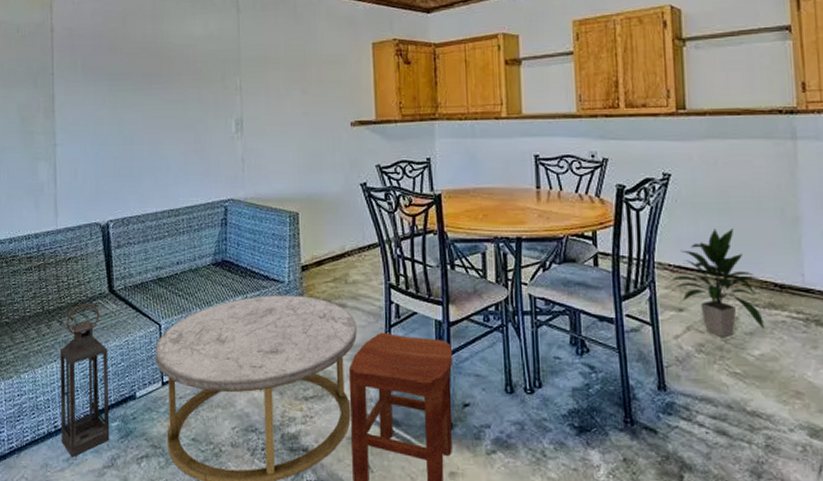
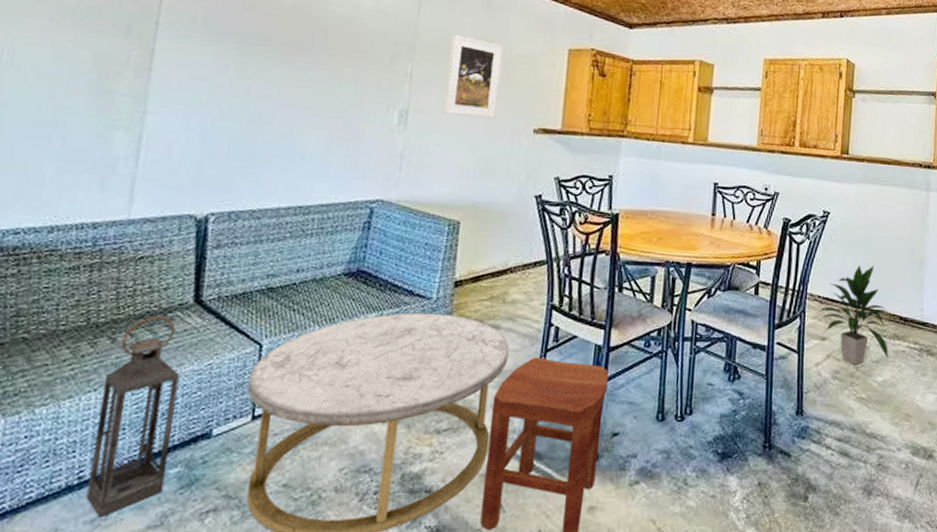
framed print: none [269,45,315,118] -> present [442,34,504,118]

